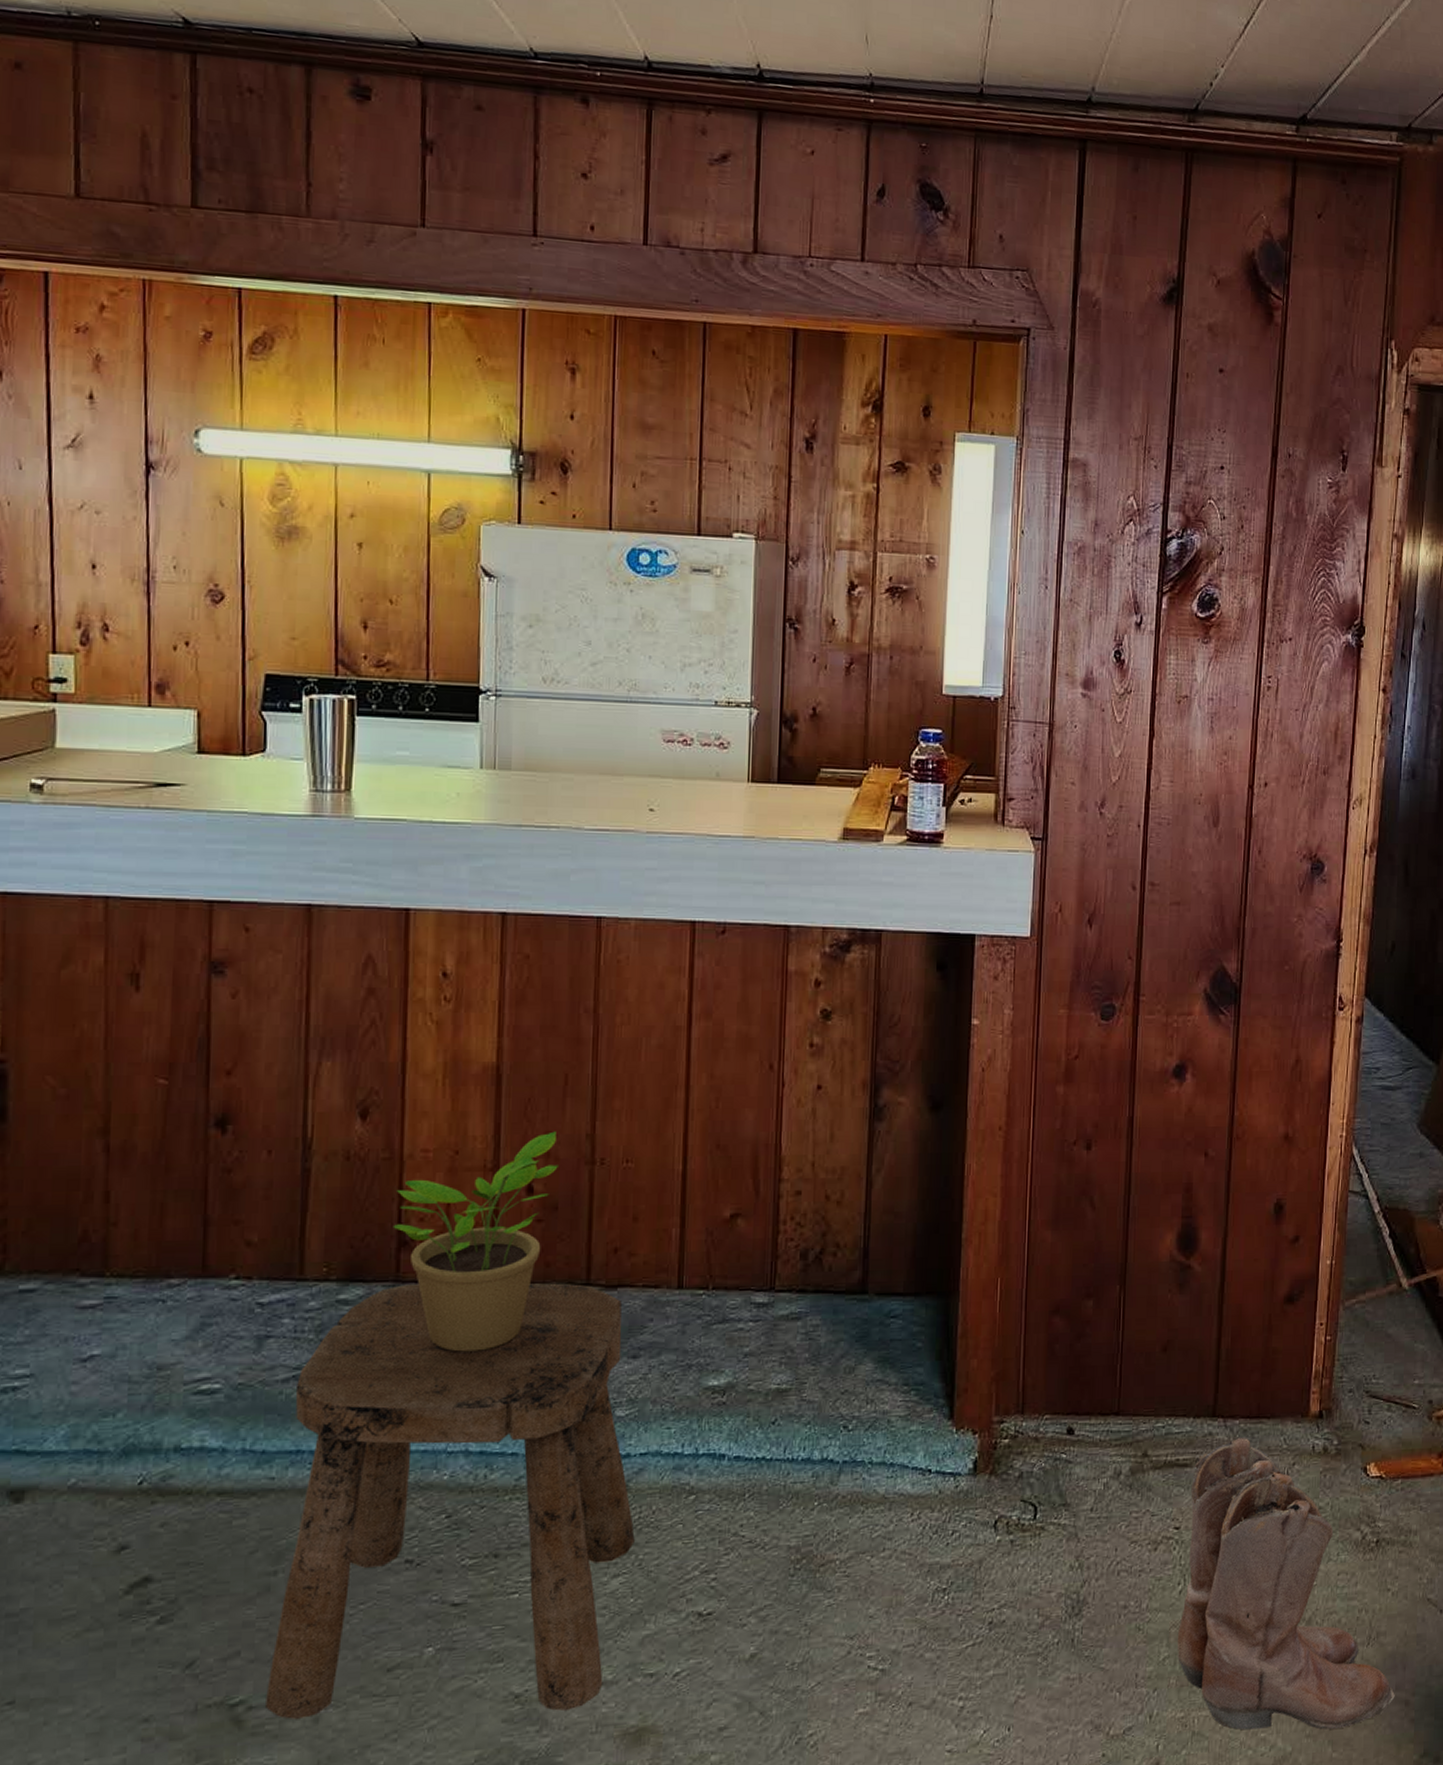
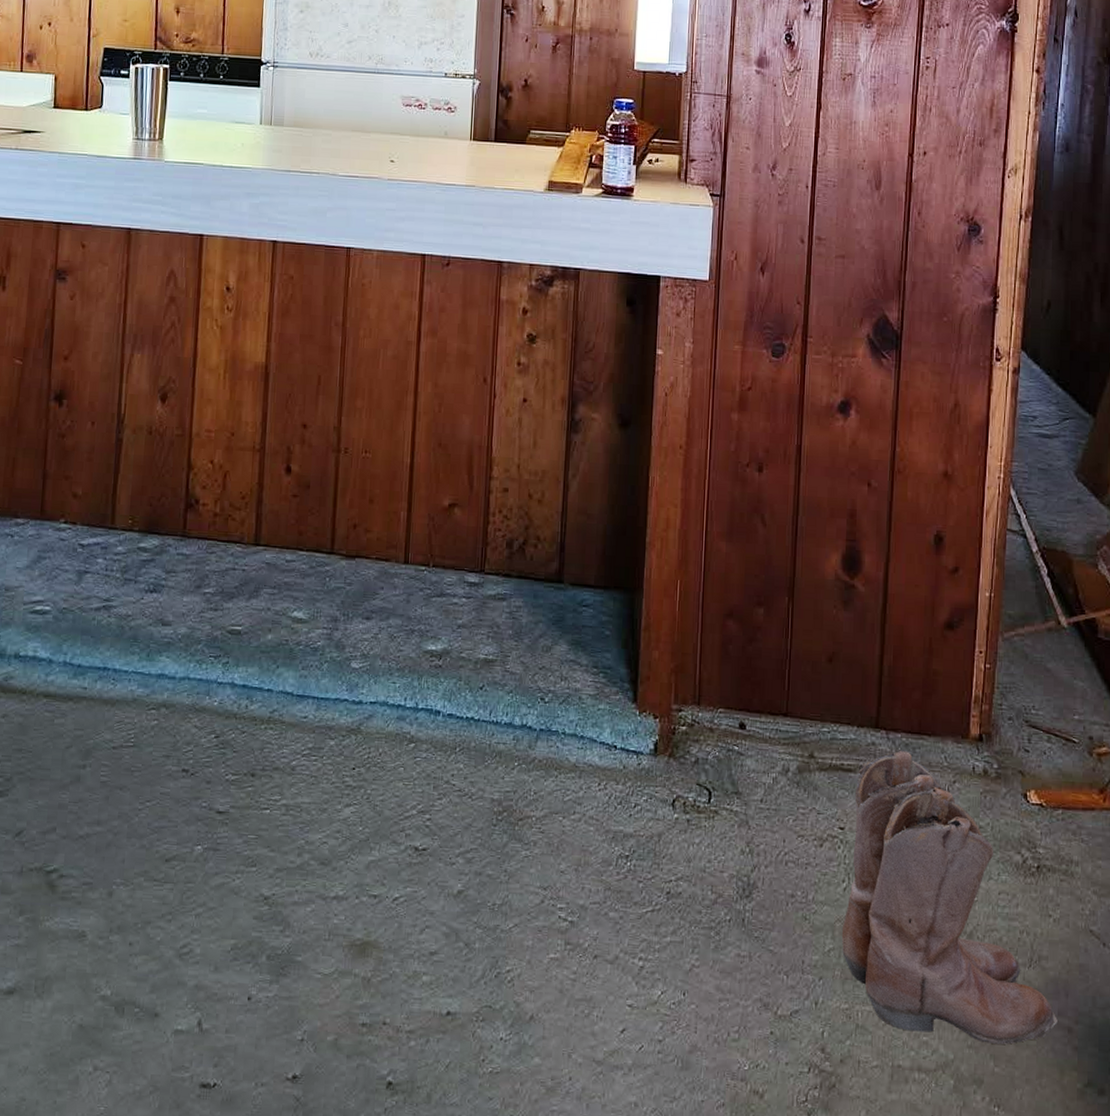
stool: present [266,1283,635,1719] -> none [73,539,364,917]
potted plant: present [393,1131,558,1352] -> none [182,422,311,601]

